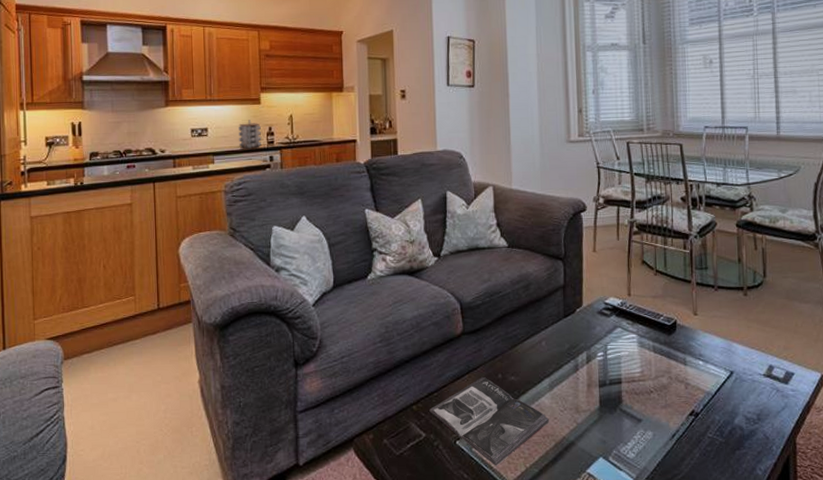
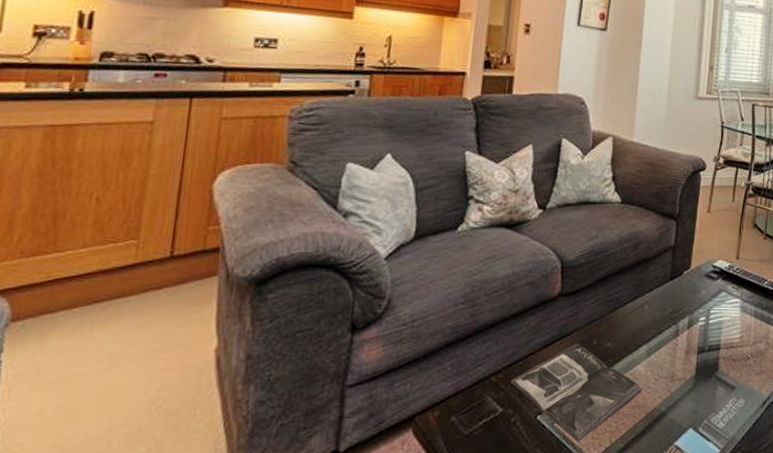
spice rack: present [238,120,261,150] -> none [317,35,350,72]

